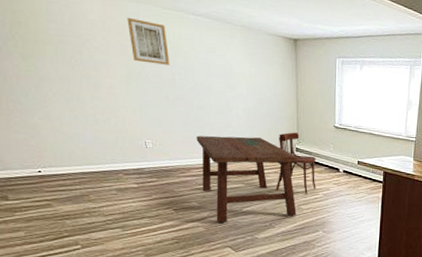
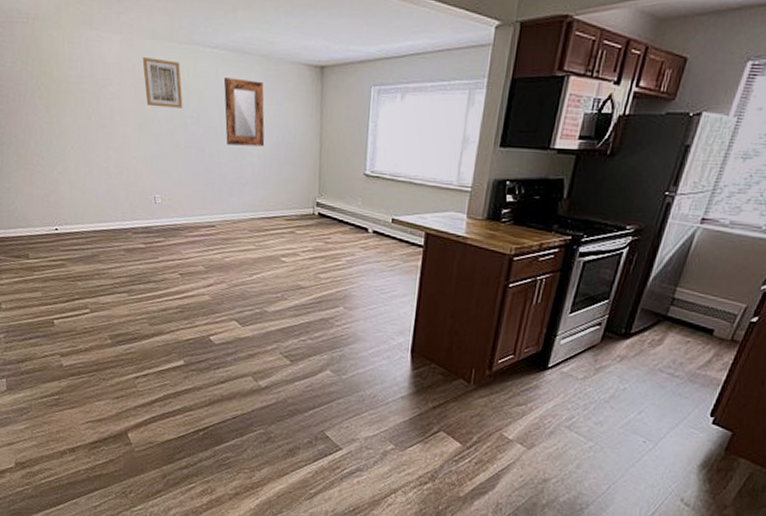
dining table: present [196,136,299,224] -> none [206,188,320,292]
home mirror: none [208,42,249,102] -> present [223,78,265,147]
dining chair: present [275,132,316,194] -> none [290,182,340,259]

